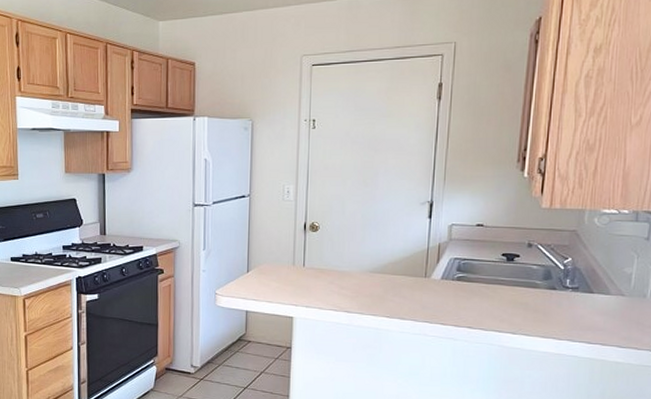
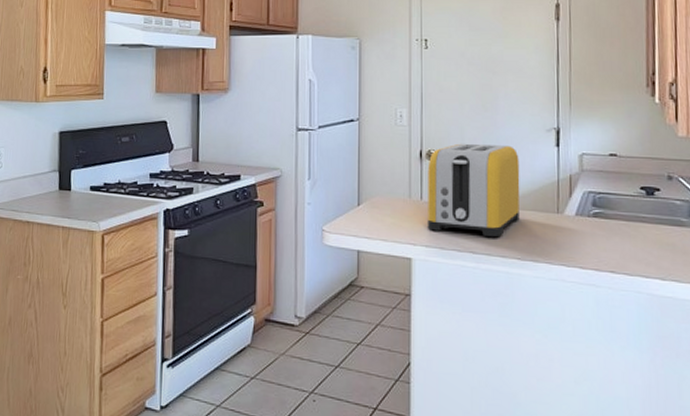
toaster: none [309,216,394,299] -> present [428,143,520,238]

